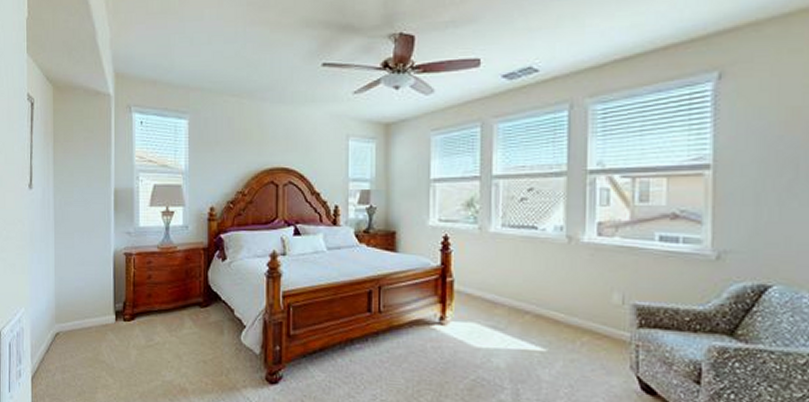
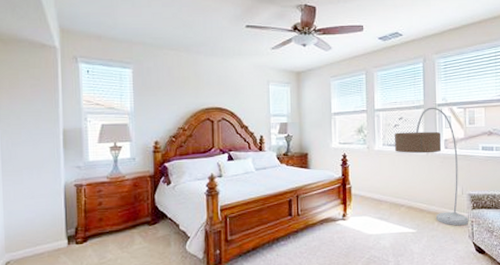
floor lamp: none [520,174,632,351] -> present [395,107,469,226]

